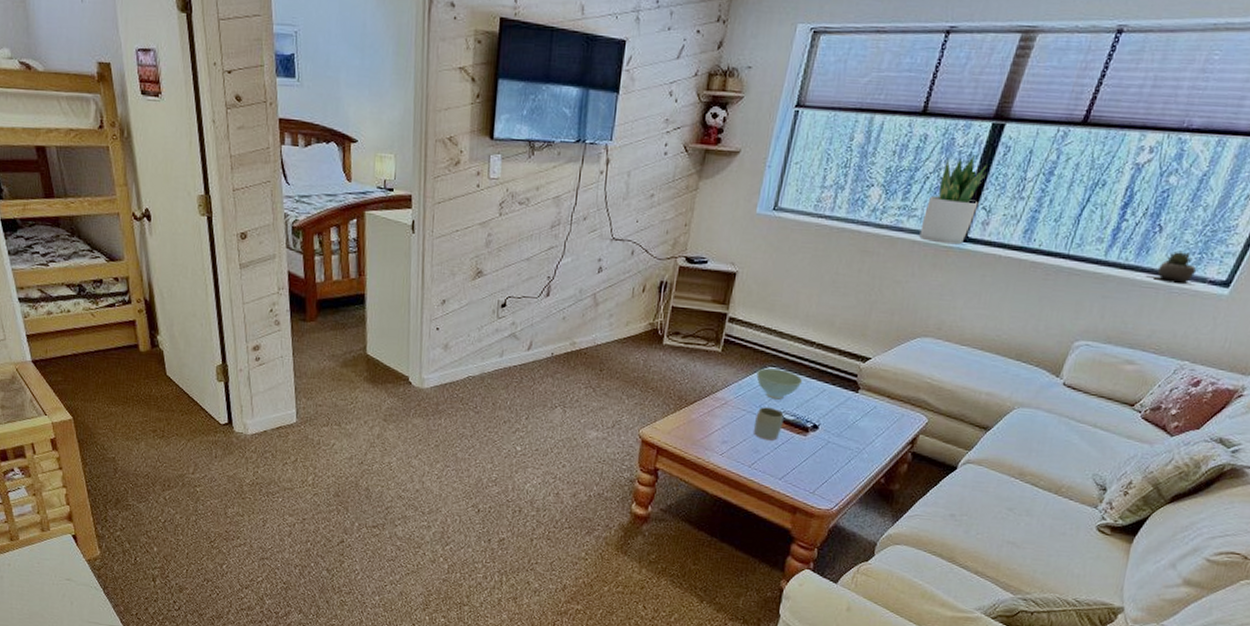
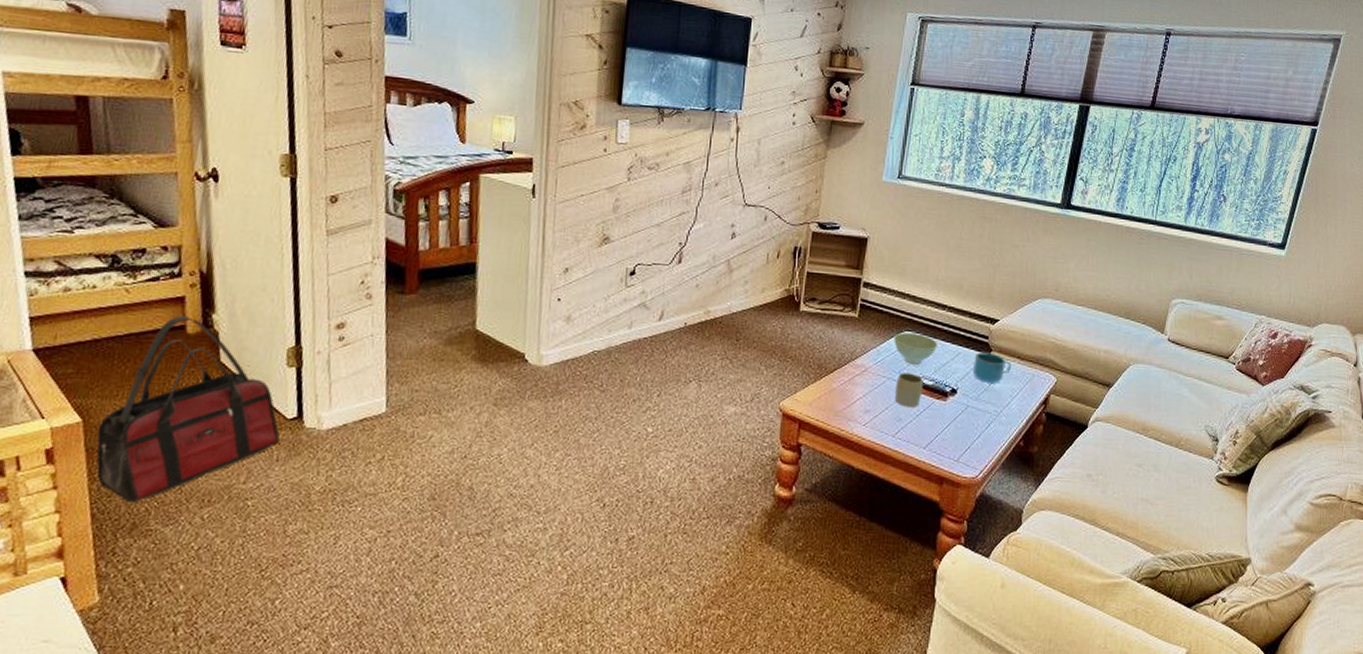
duffel bag: none [84,336,216,484] -> present [96,315,280,504]
cup: none [837,389,879,421] -> present [972,352,1011,383]
planter: present [919,155,988,245] -> none [1030,132,1080,212]
succulent plant: present [1146,250,1196,286] -> none [1220,217,1259,248]

